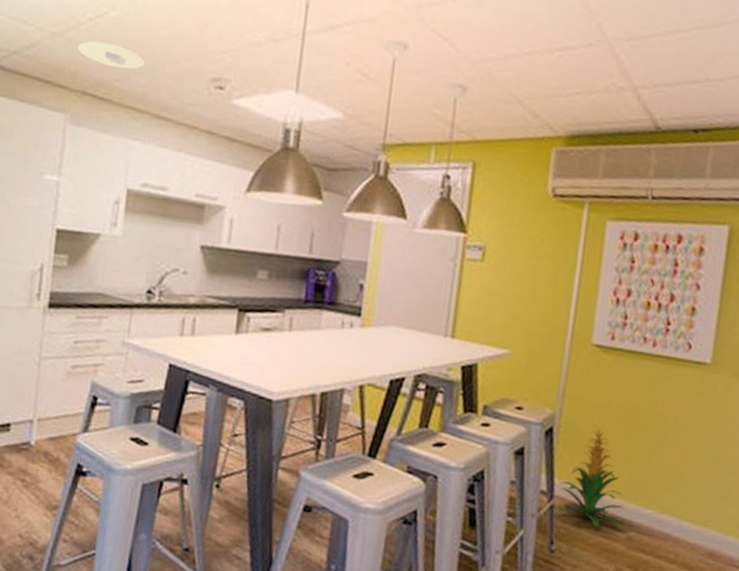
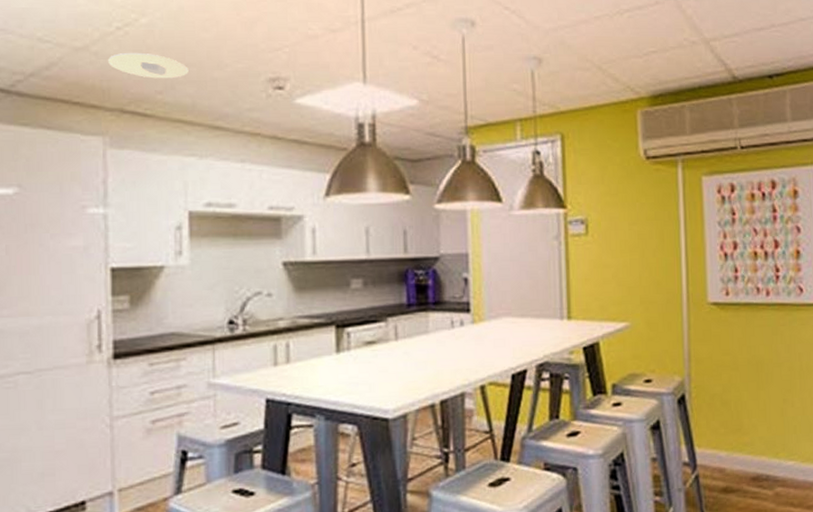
indoor plant: present [558,424,625,529] -> none [699,384,769,489]

